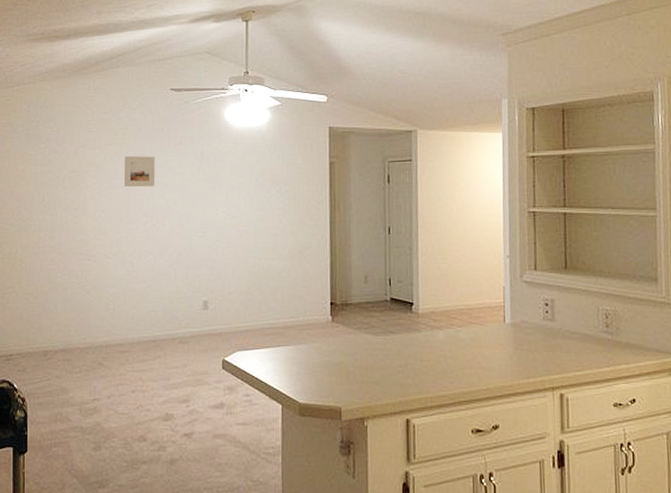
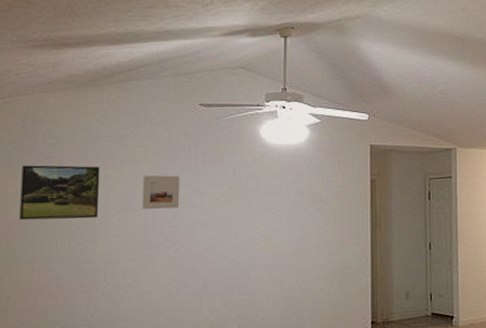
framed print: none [28,146,89,194] -> present [19,165,100,221]

